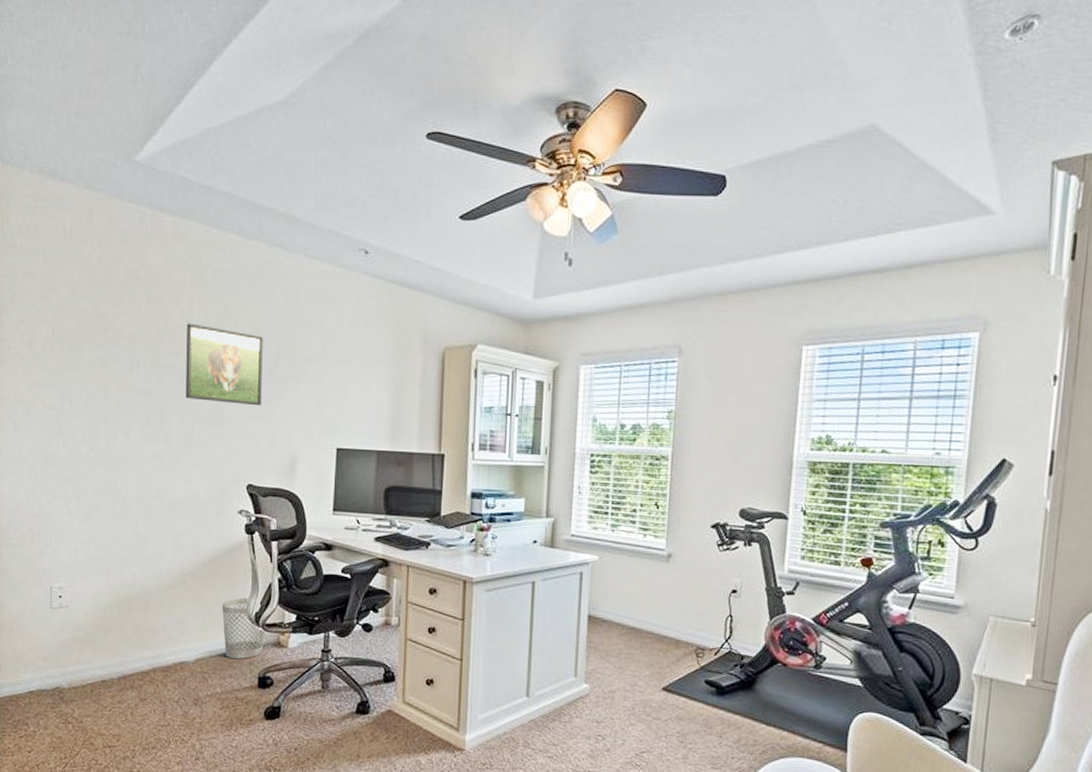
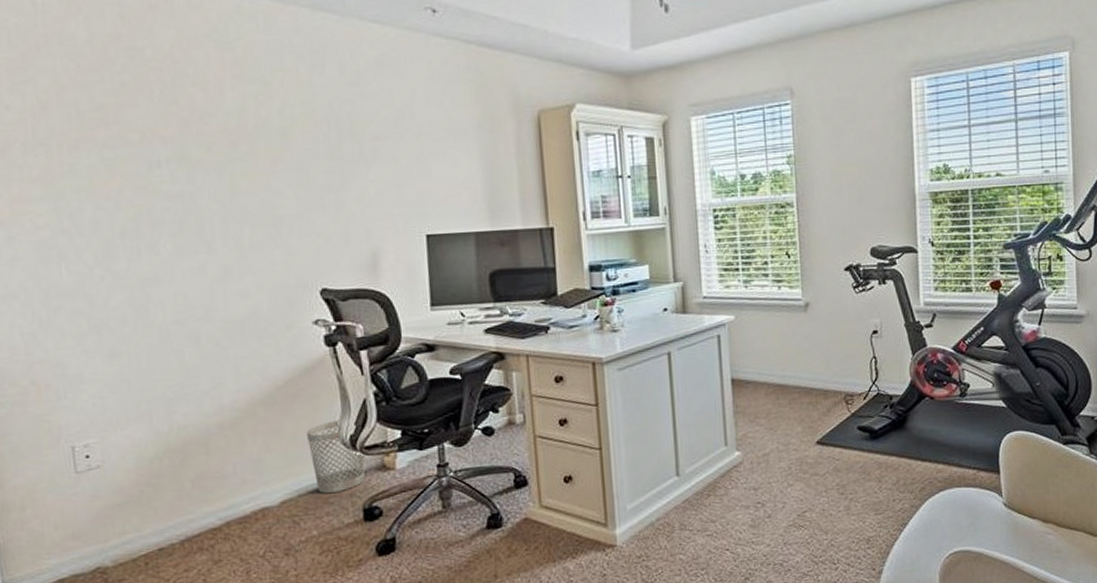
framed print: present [185,323,263,406] -> none [218,108,327,198]

